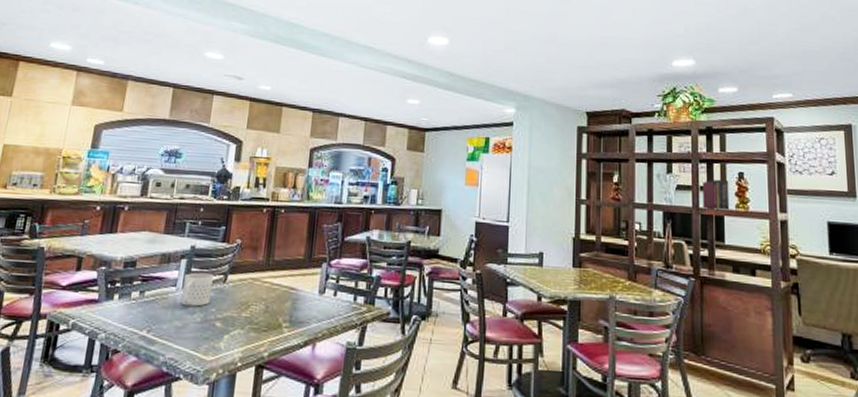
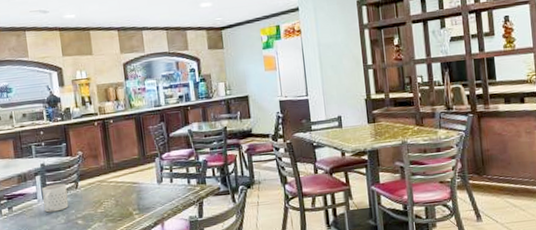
books: present [703,179,730,210] -> none [473,24,499,54]

